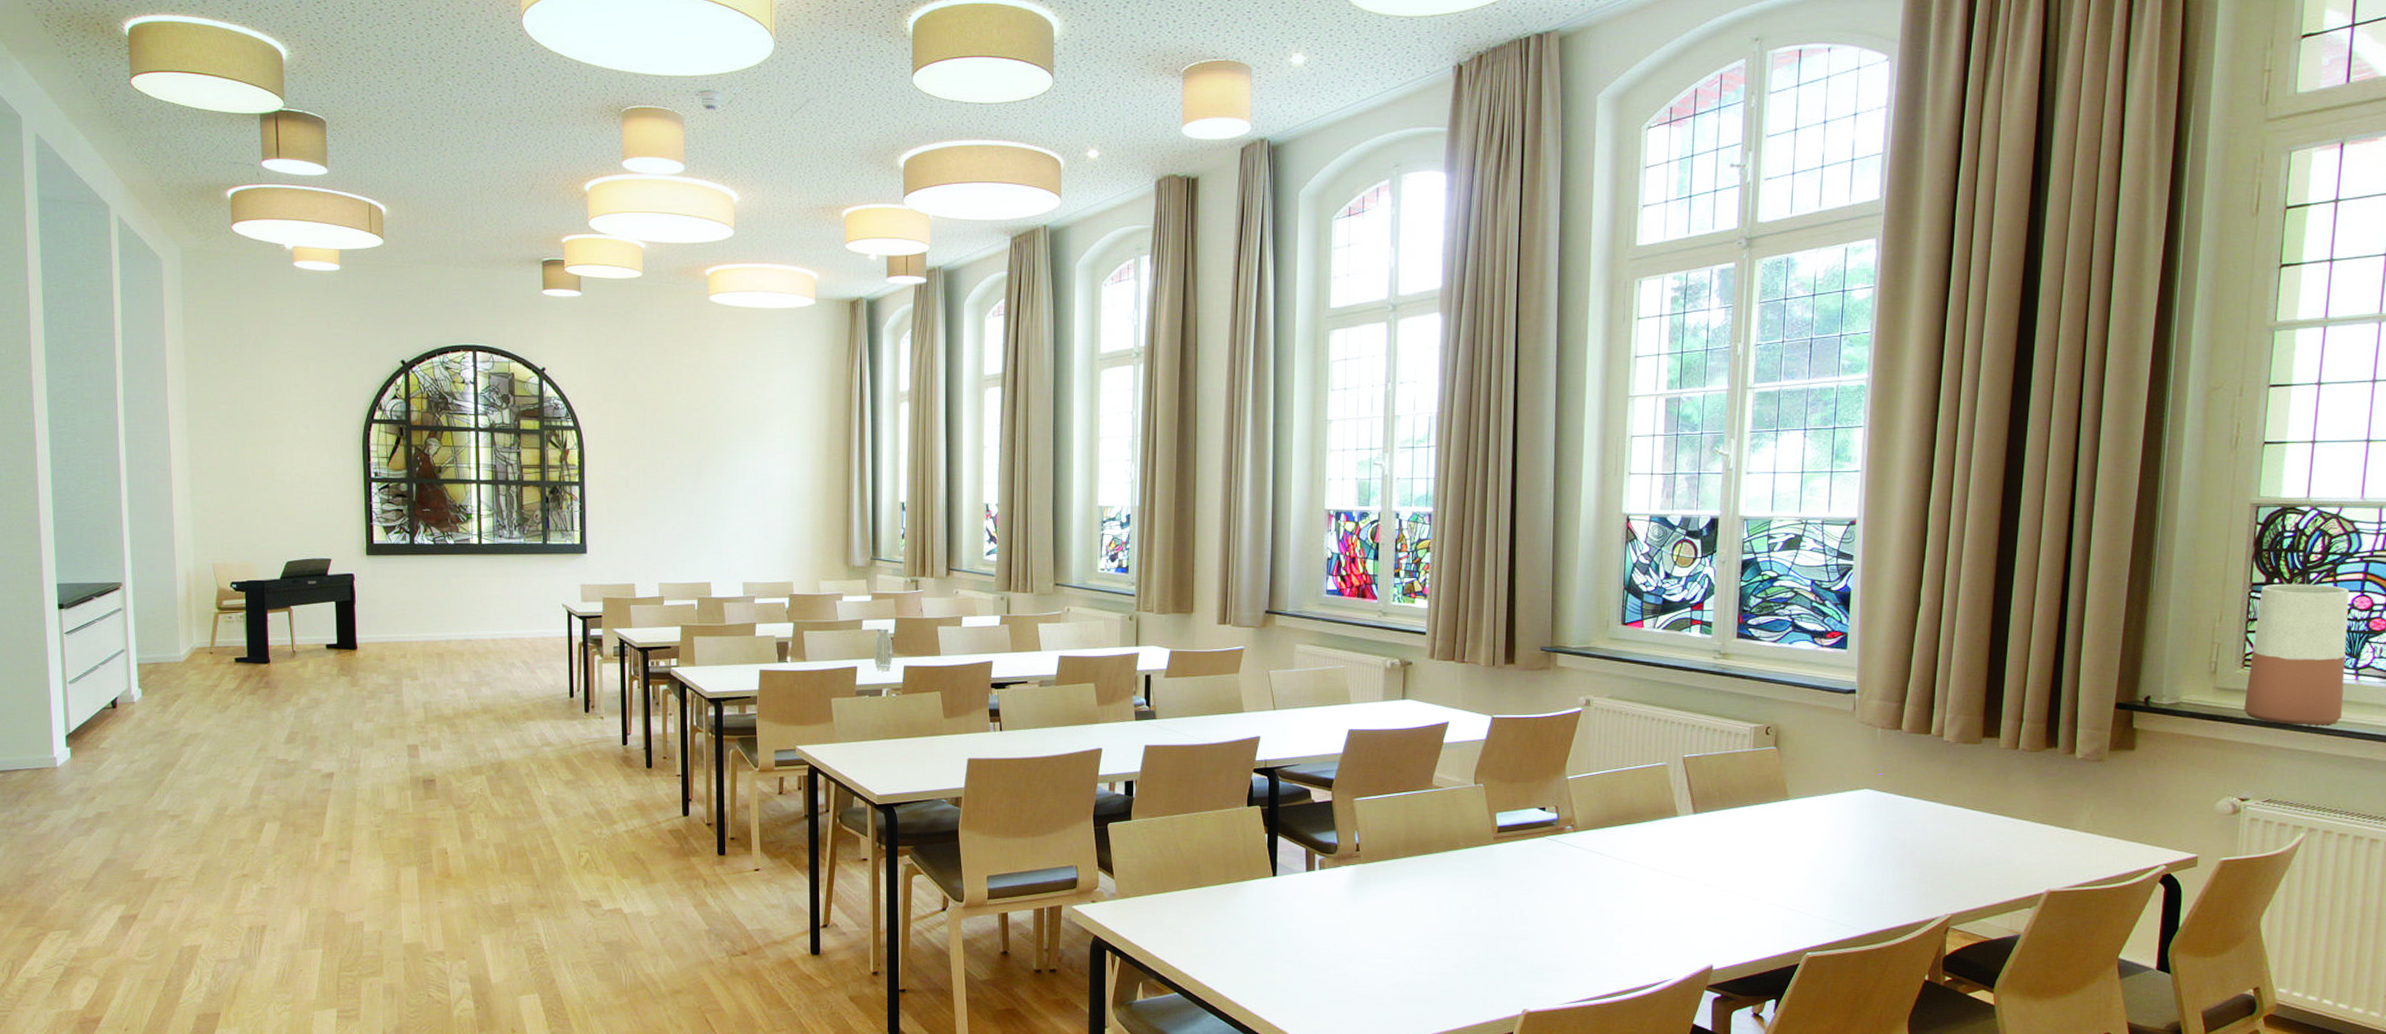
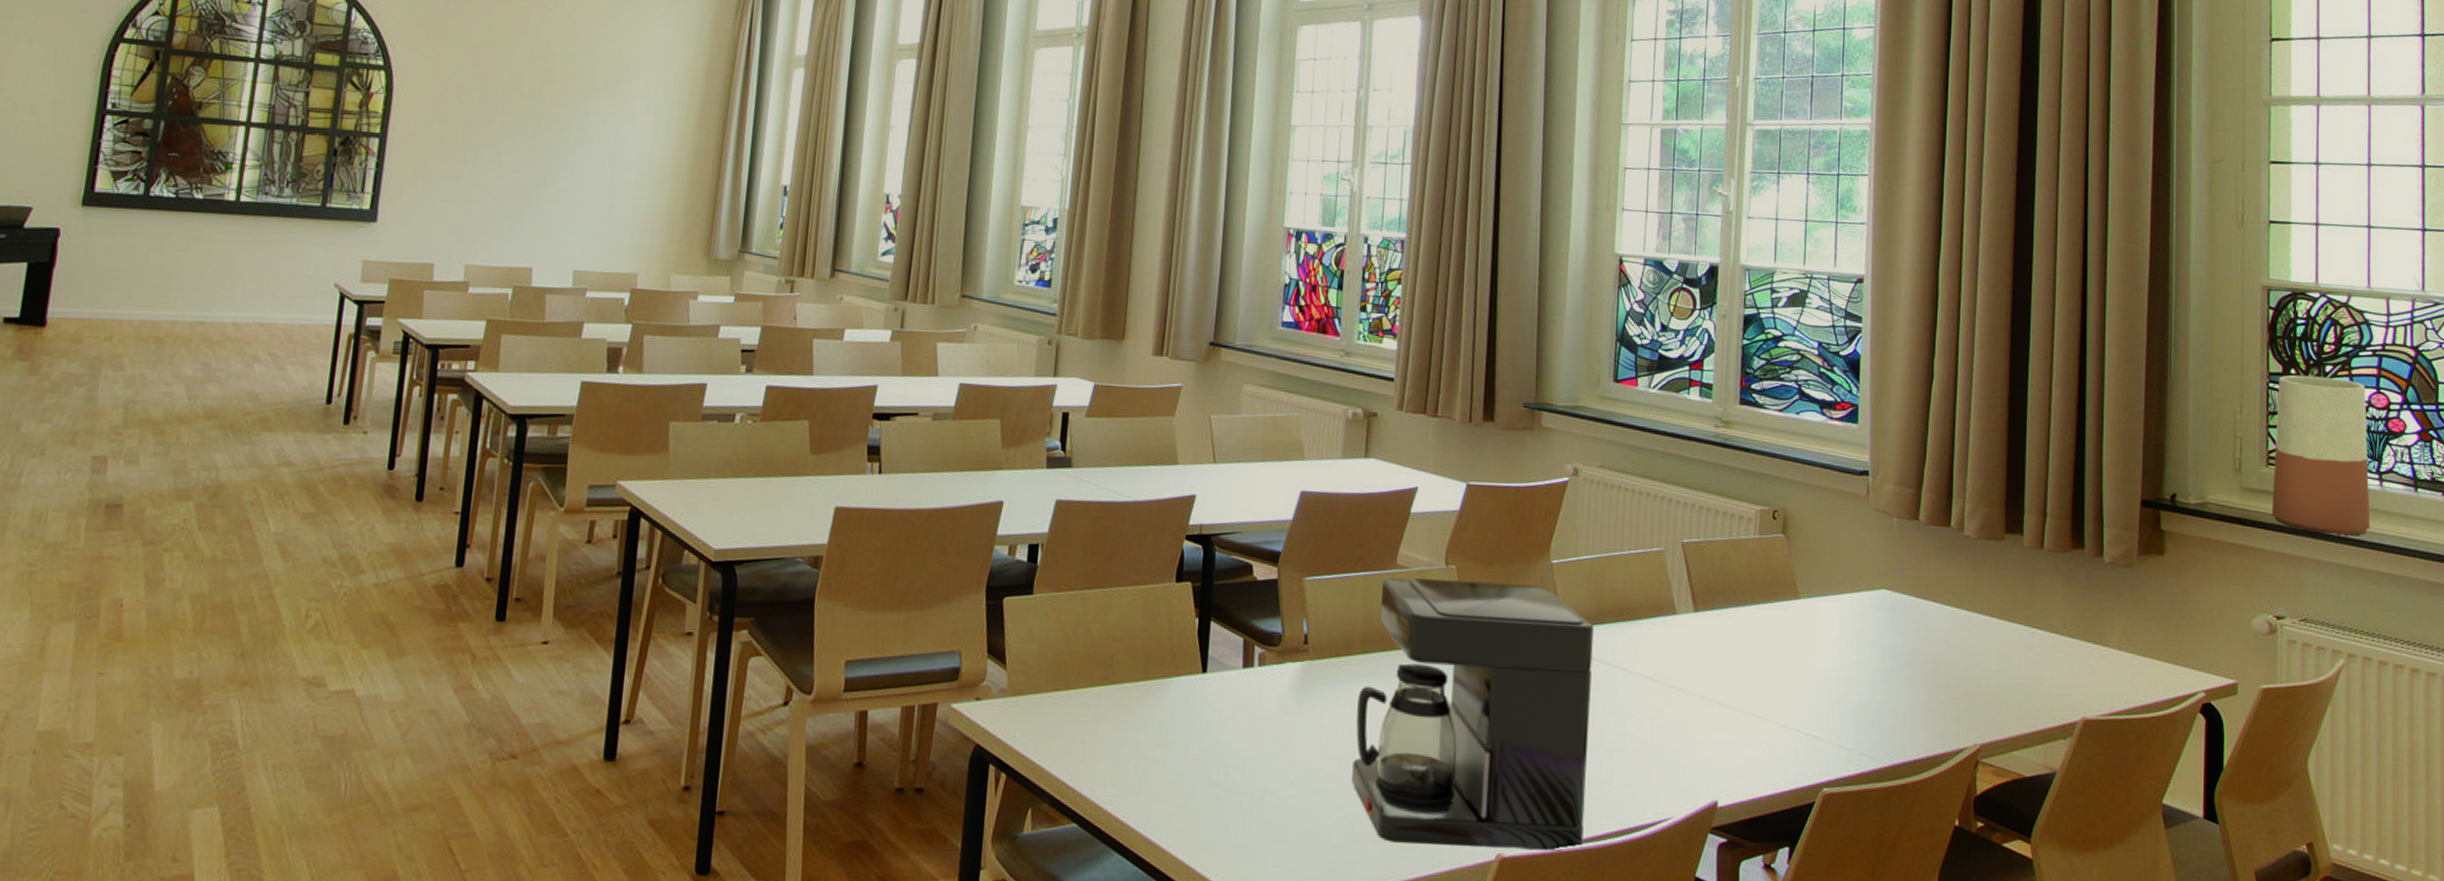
vase: present [874,629,893,672] -> none [729,338,755,392]
coffee maker: none [1400,796,1604,1006] -> present [1352,578,1594,851]

